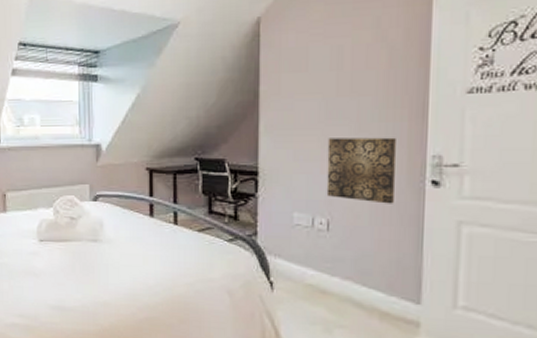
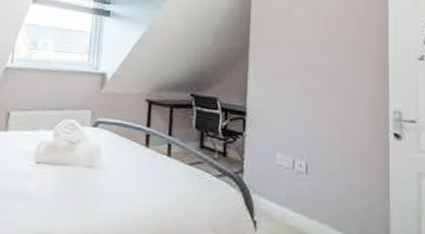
wall art: present [326,137,396,204] -> none [305,87,363,152]

